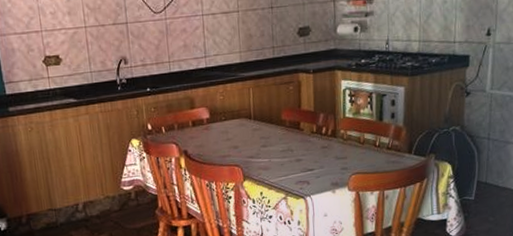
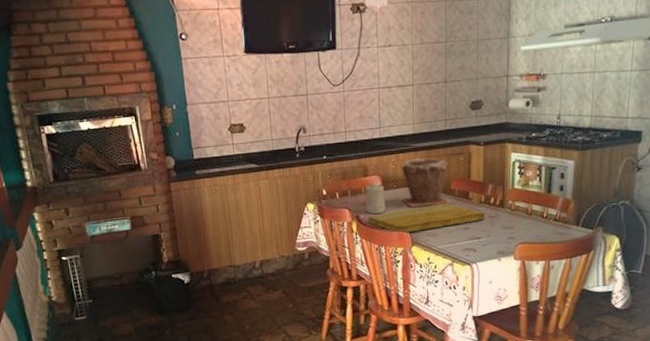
candle: none [192,114,215,149] -> present [365,182,386,214]
cutting board: none [197,135,318,168] -> present [369,203,486,233]
plant pot: none [228,87,281,140] -> present [400,157,450,207]

